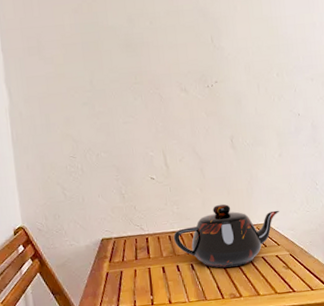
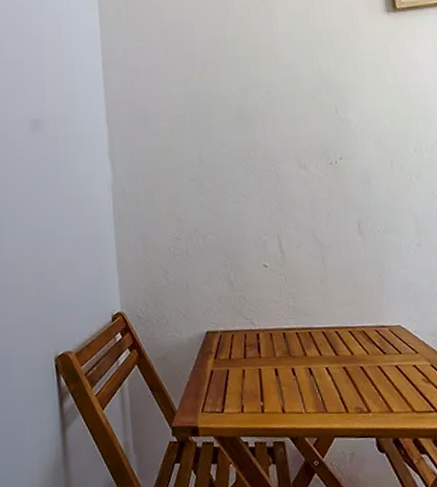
teapot: present [173,203,279,268] -> none [288,299,417,375]

